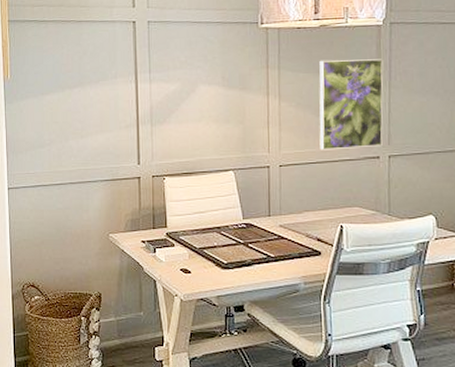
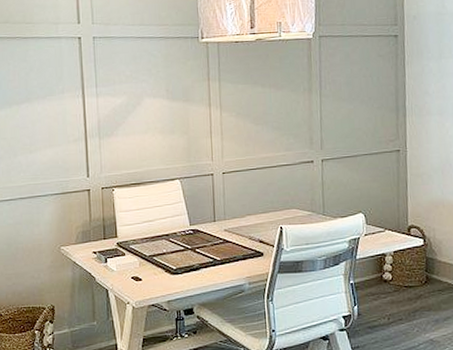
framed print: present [319,59,383,150] -> none [256,70,316,157]

